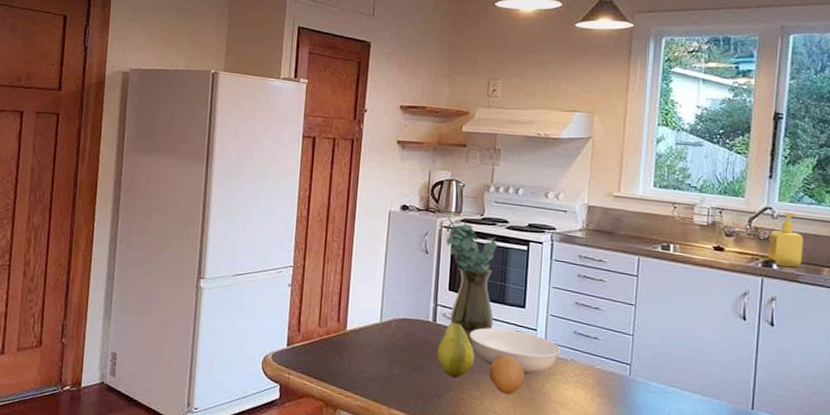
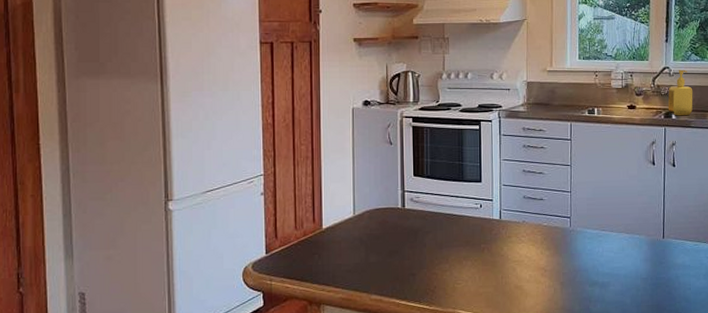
fruit: present [436,318,474,379] -> none [407,202,441,256]
vase: present [446,217,497,346] -> none [406,107,455,224]
bowl: present [469,327,560,376] -> none [435,203,513,243]
fruit: present [489,354,525,395] -> none [455,227,486,262]

